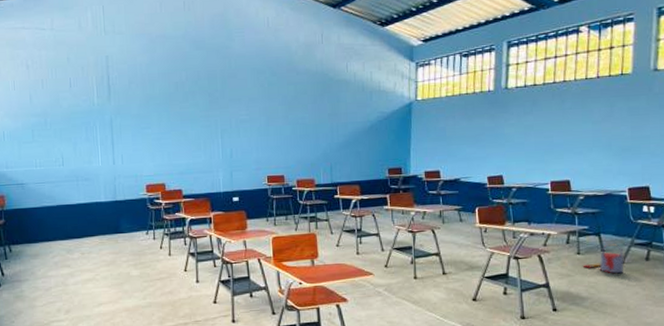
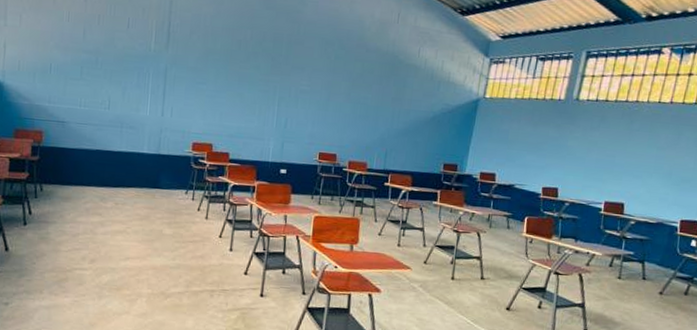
bucket: present [582,244,624,274] -> none [621,273,664,304]

